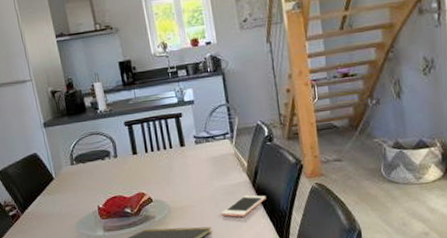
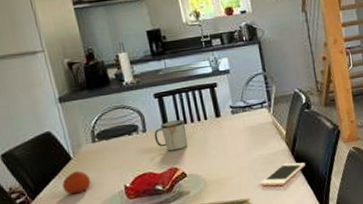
fruit: none [46,190,69,211] -> present [62,171,91,195]
mug: none [124,147,154,177] -> present [154,119,188,151]

